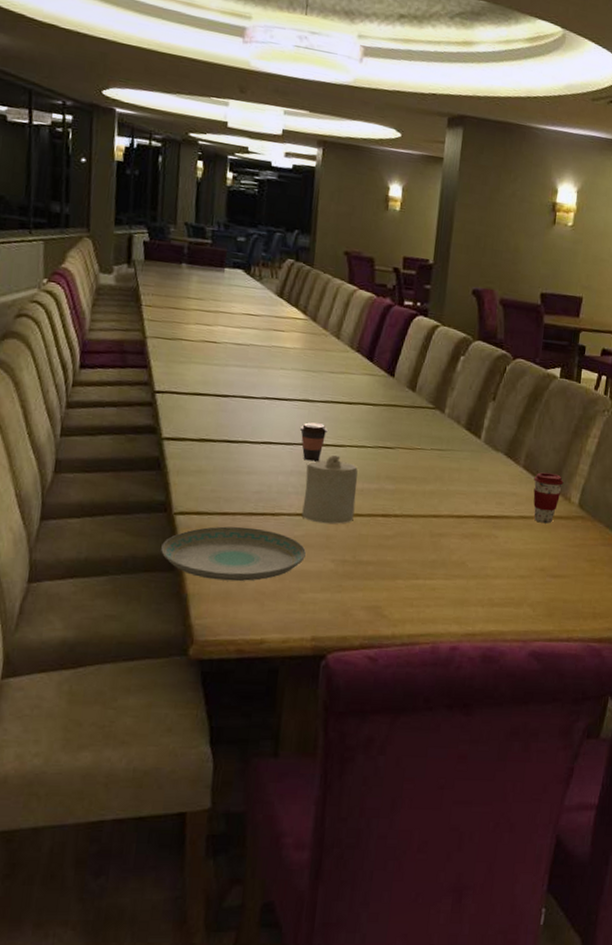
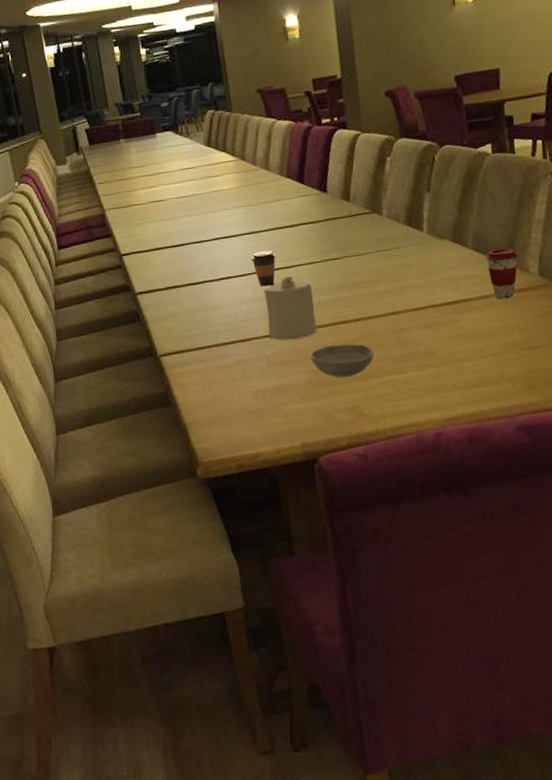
plate: present [161,526,306,582] -> none [155,355,280,408]
bowl: none [341,537,408,574] -> present [310,344,375,378]

